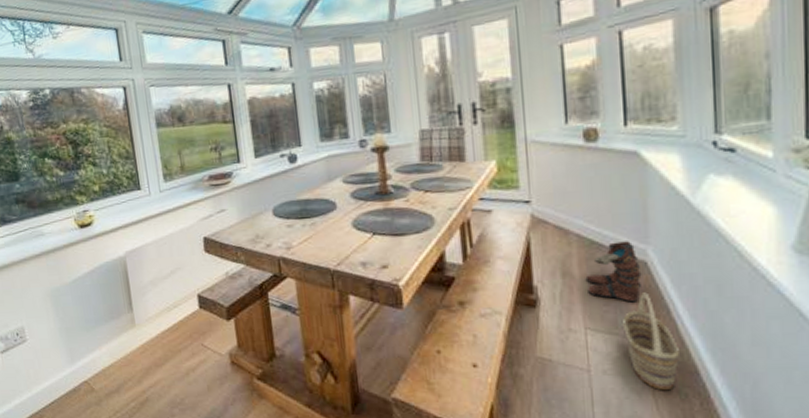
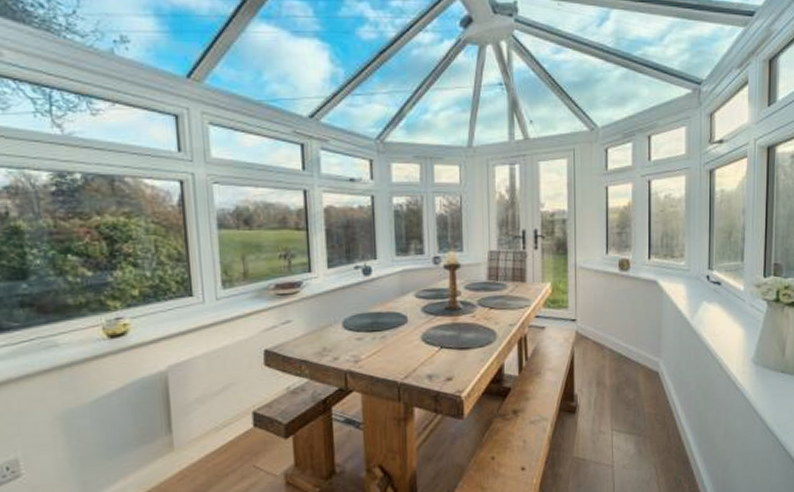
boots: present [585,241,642,303] -> none [614,355,655,407]
basket: present [622,292,680,391] -> none [638,398,677,479]

